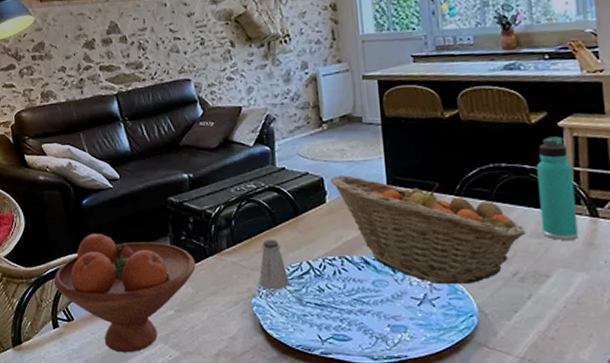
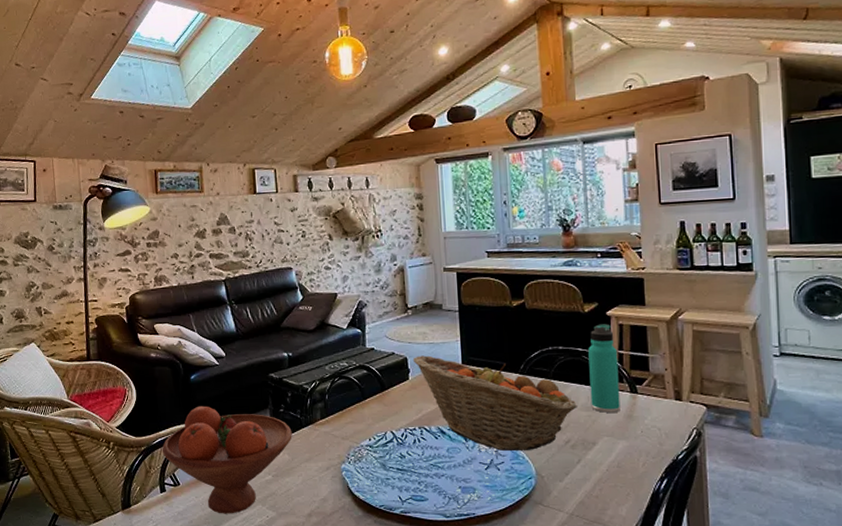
saltshaker: present [259,240,289,290] -> none [348,412,375,457]

